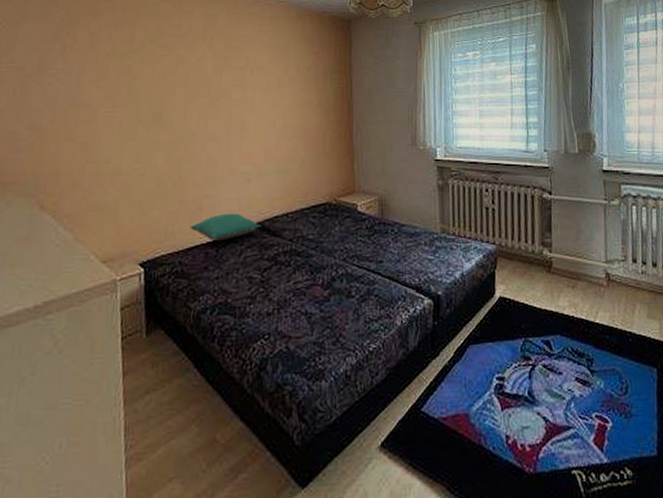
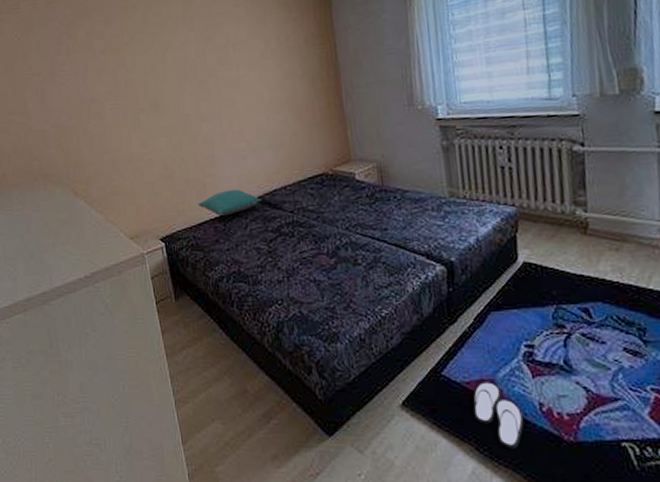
slippers: none [448,416,492,486] -> present [472,382,524,449]

